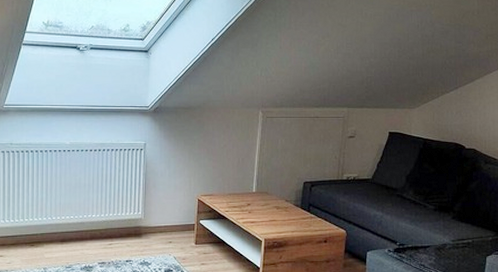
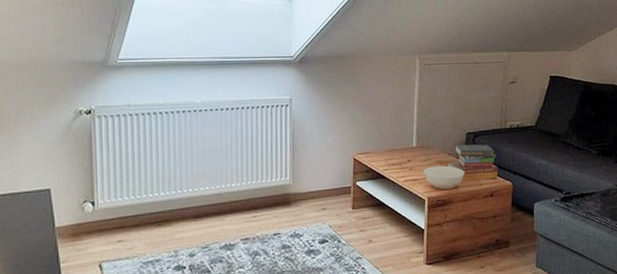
bowl: none [261,211,300,234] -> present [423,165,465,191]
books: none [283,192,333,226] -> present [446,144,498,180]

